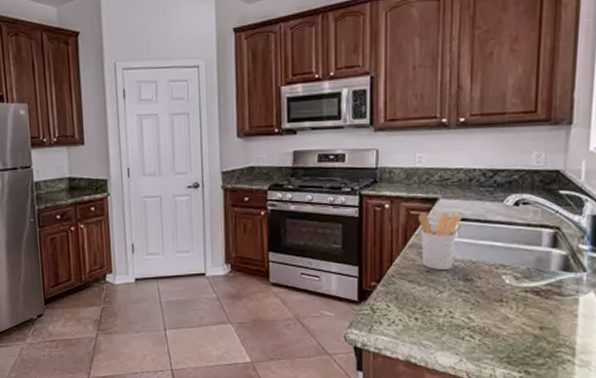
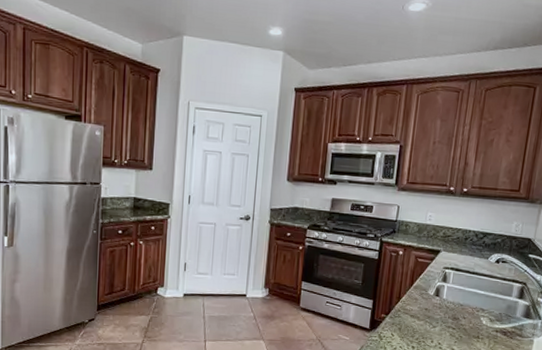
utensil holder: present [419,212,463,270] -> none [423,261,457,309]

